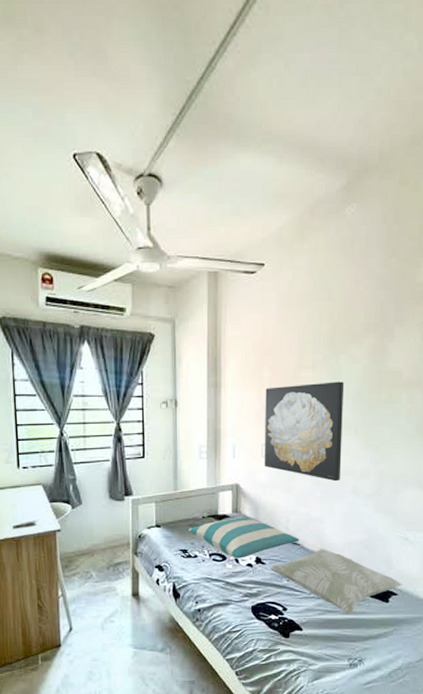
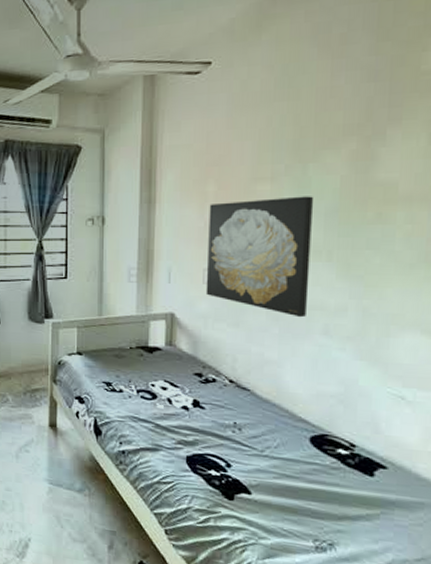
pillow: present [189,517,300,559] -> none [114,351,250,399]
decorative pillow: present [270,548,403,613] -> none [210,397,396,483]

